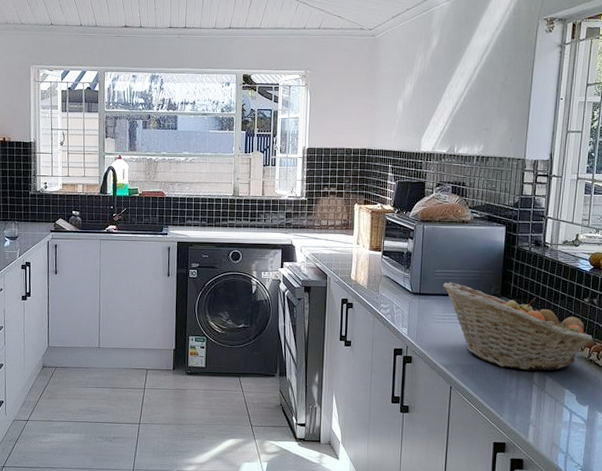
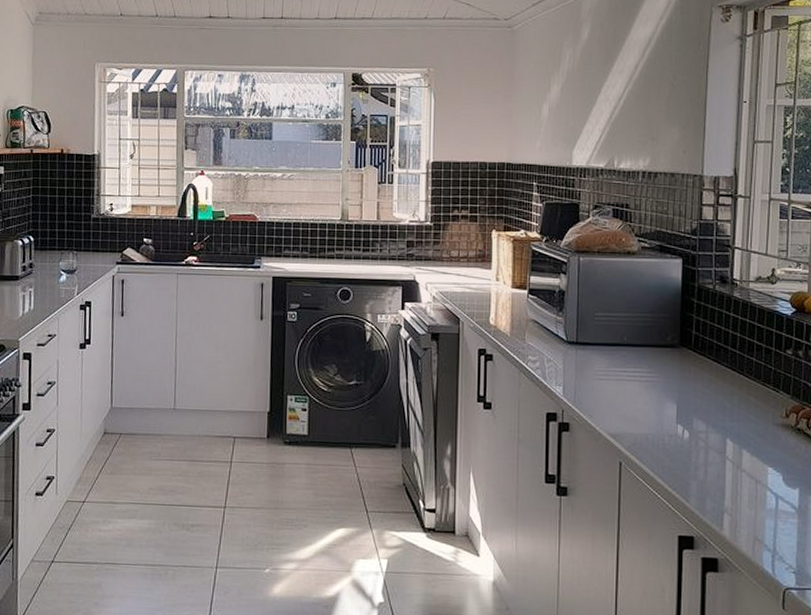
fruit basket: present [442,282,593,371] -> none [605,328,800,443]

